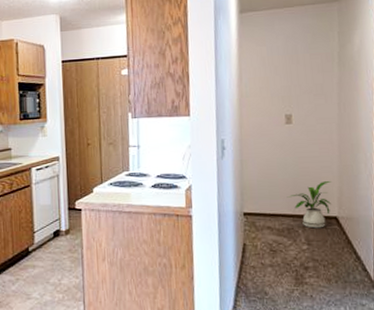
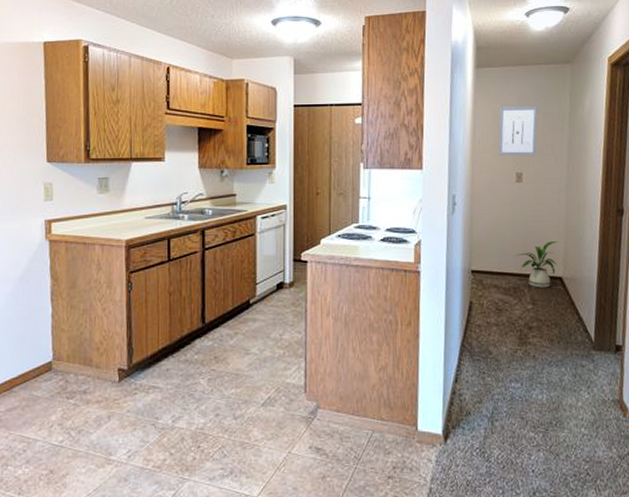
wall art: none [265,46,306,99] -> present [498,105,538,156]

